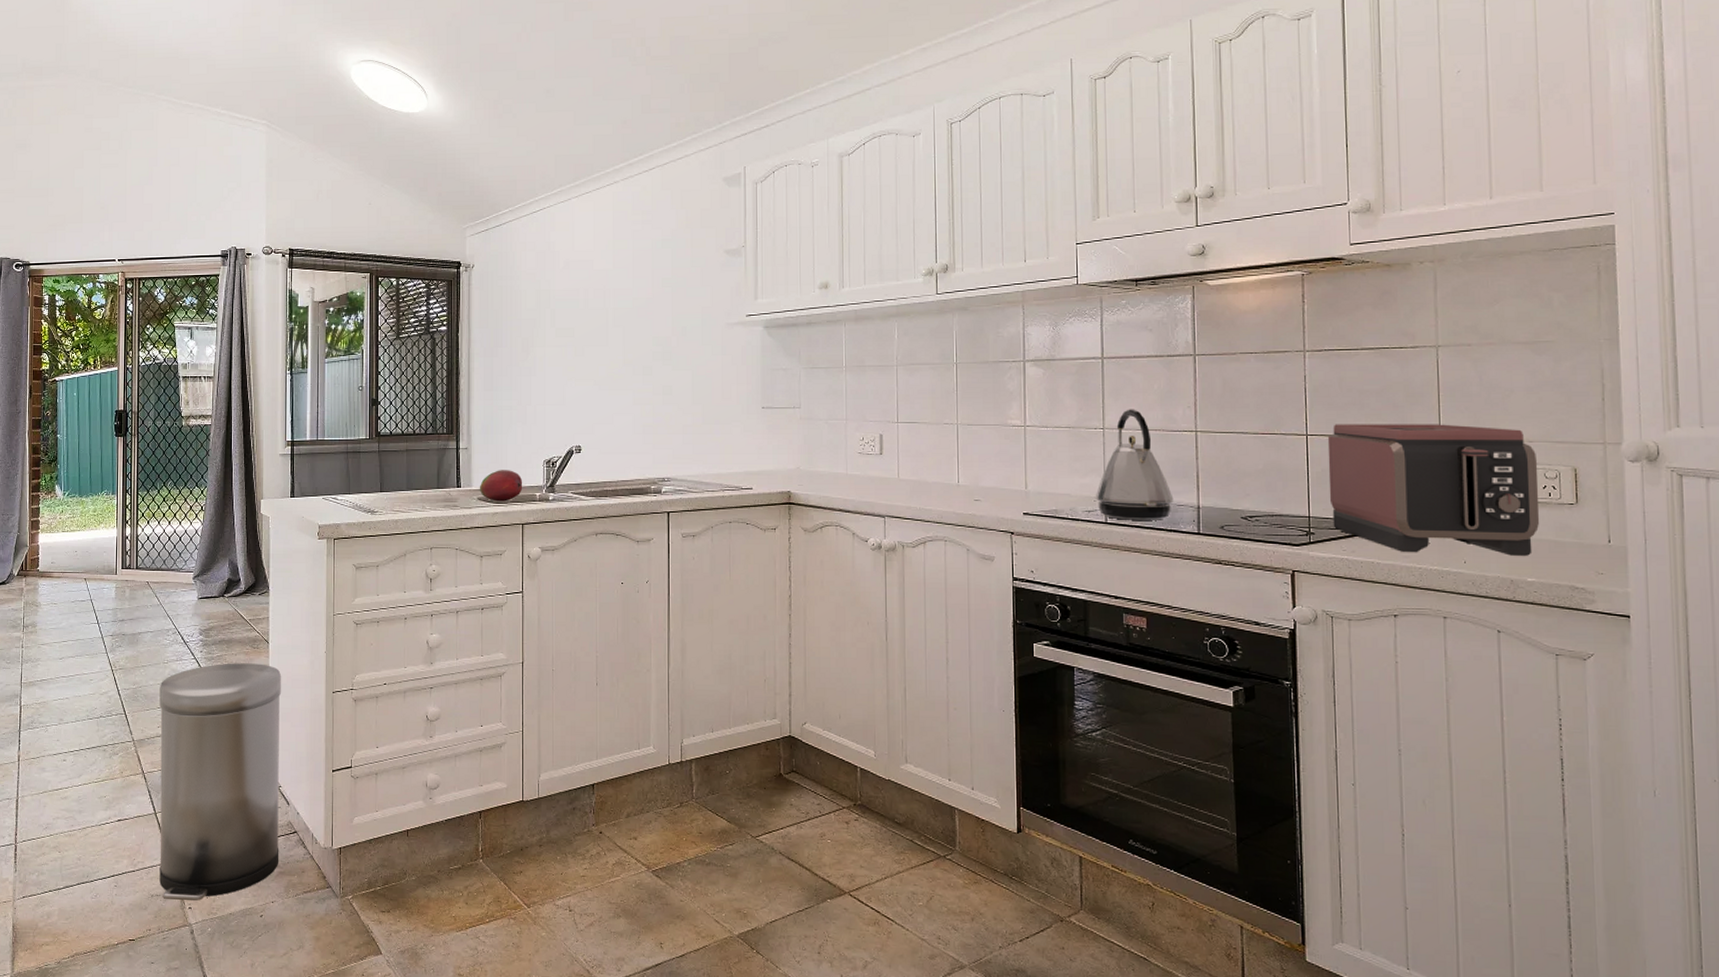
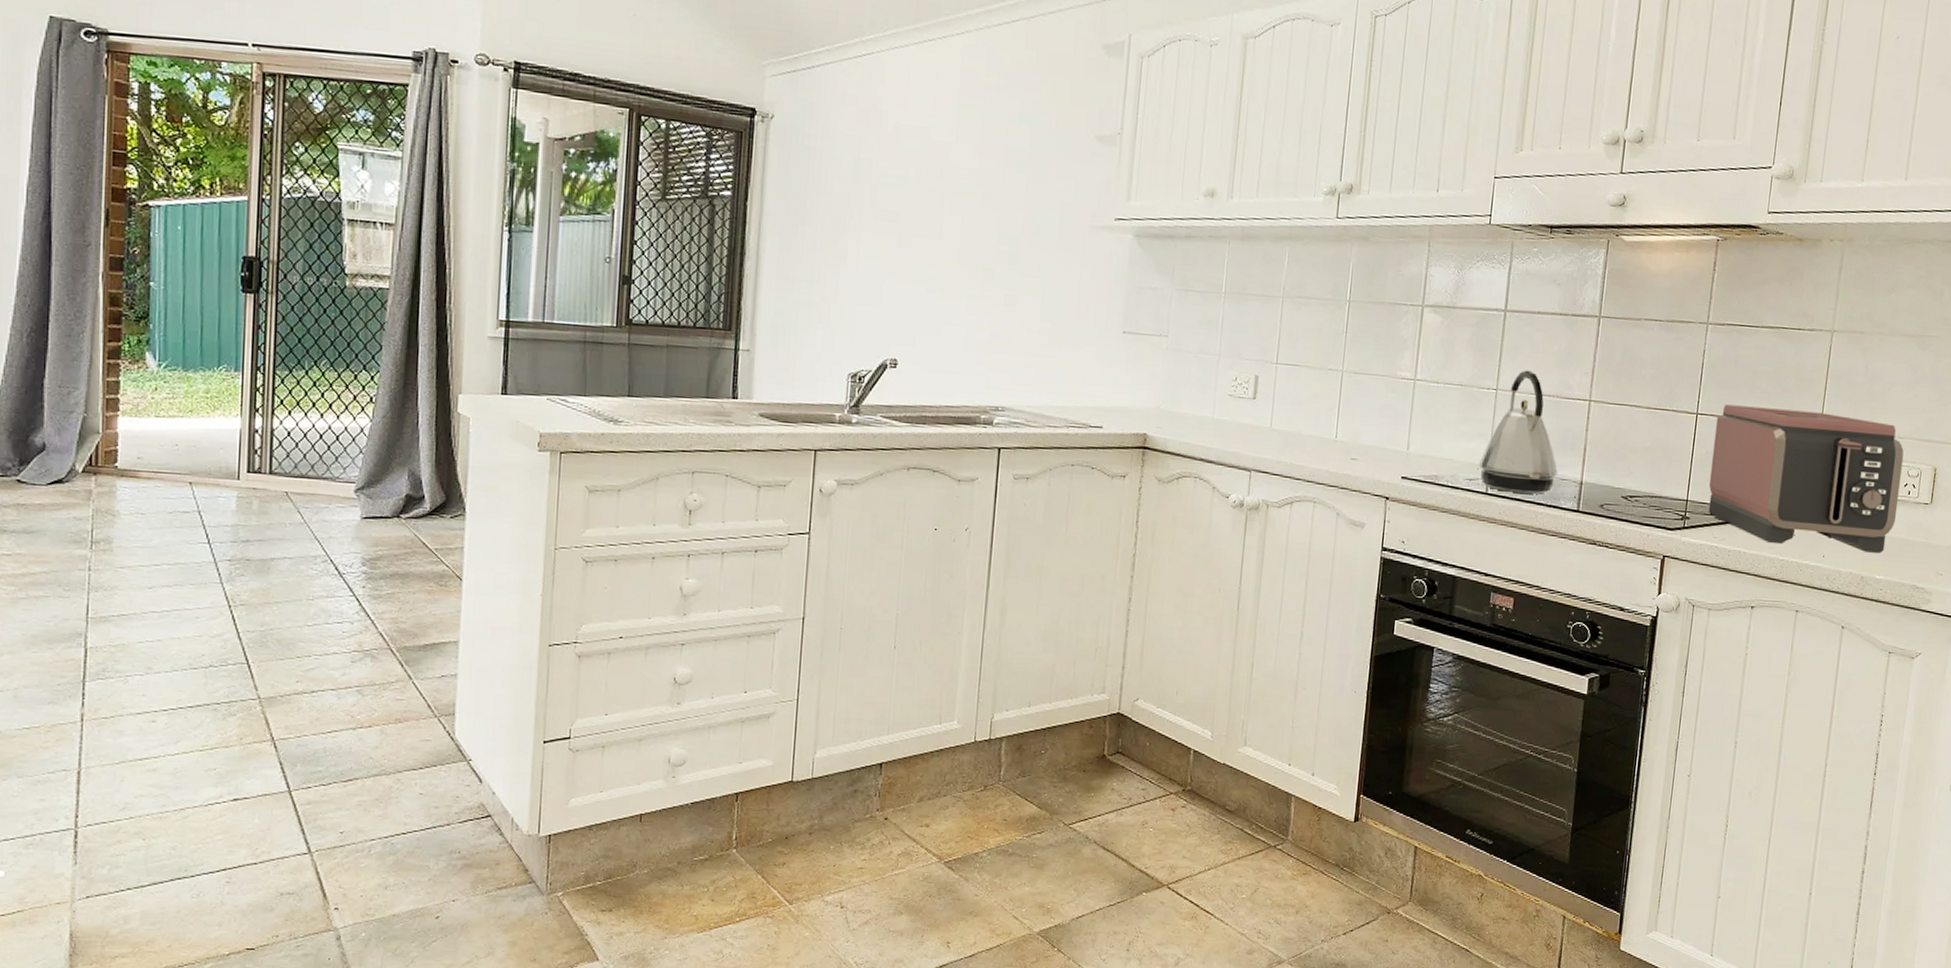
pedal bin: present [159,663,282,902] -> none [293,603,479,901]
fruit: present [479,470,523,502] -> none [761,380,820,421]

